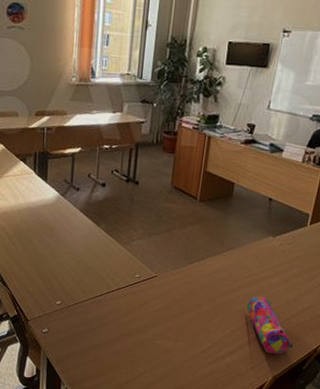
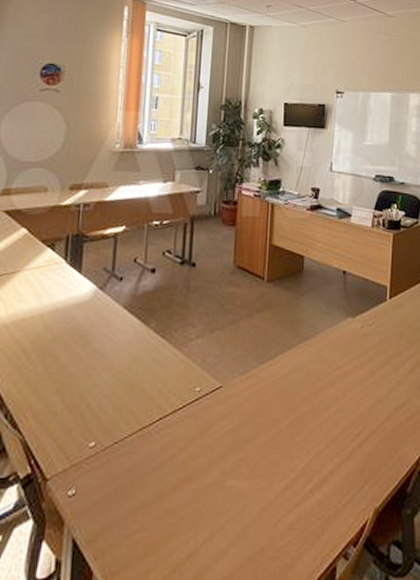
pencil case: present [246,296,293,354] -> none [332,397,392,476]

